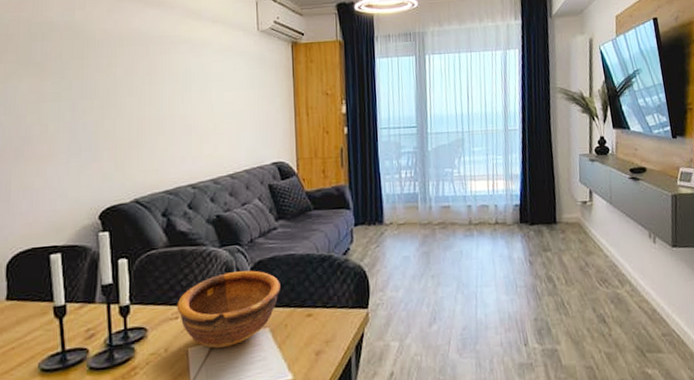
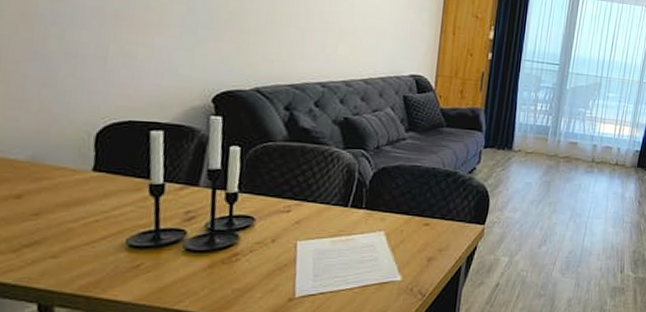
bowl: present [177,270,281,348] -> none [289,174,402,244]

